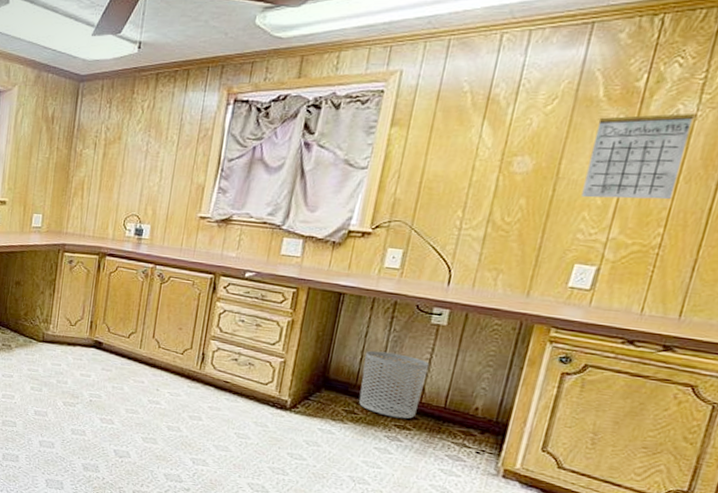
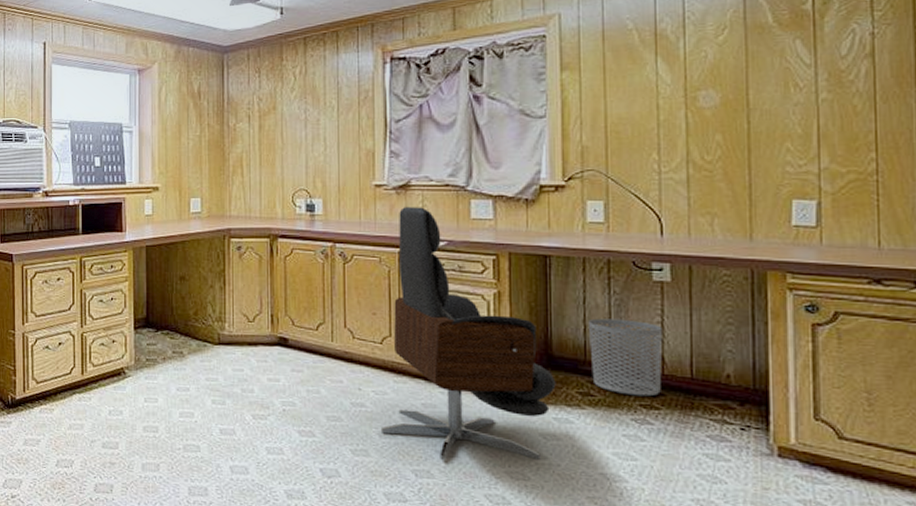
office chair: none [169,239,327,460] -> present [380,207,556,460]
calendar: present [581,97,696,200] -> none [775,18,875,128]

